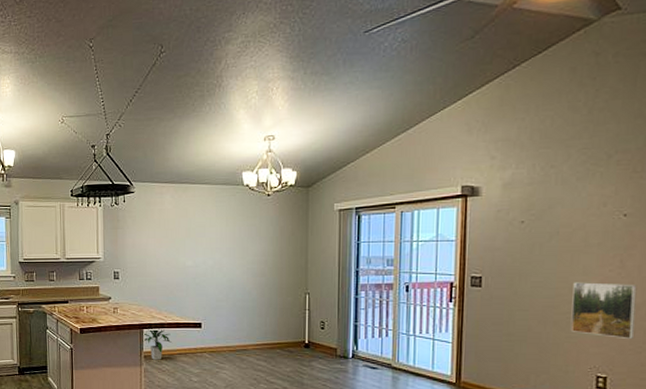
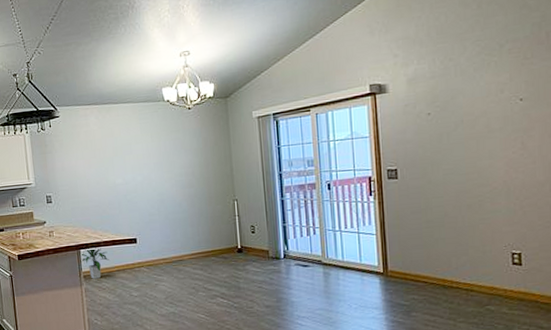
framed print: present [570,282,637,340] -> none [481,163,542,216]

